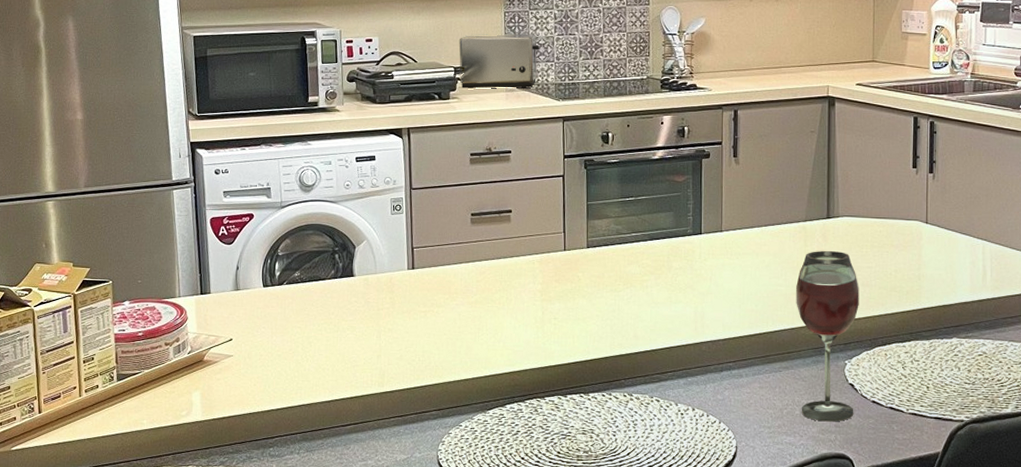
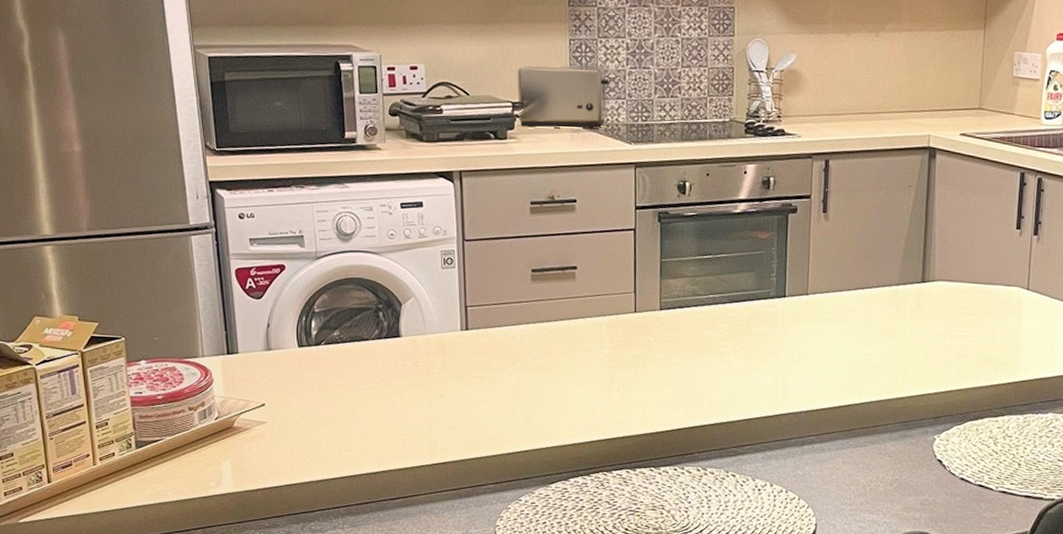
wineglass: present [796,250,859,422] -> none [884,317,953,500]

